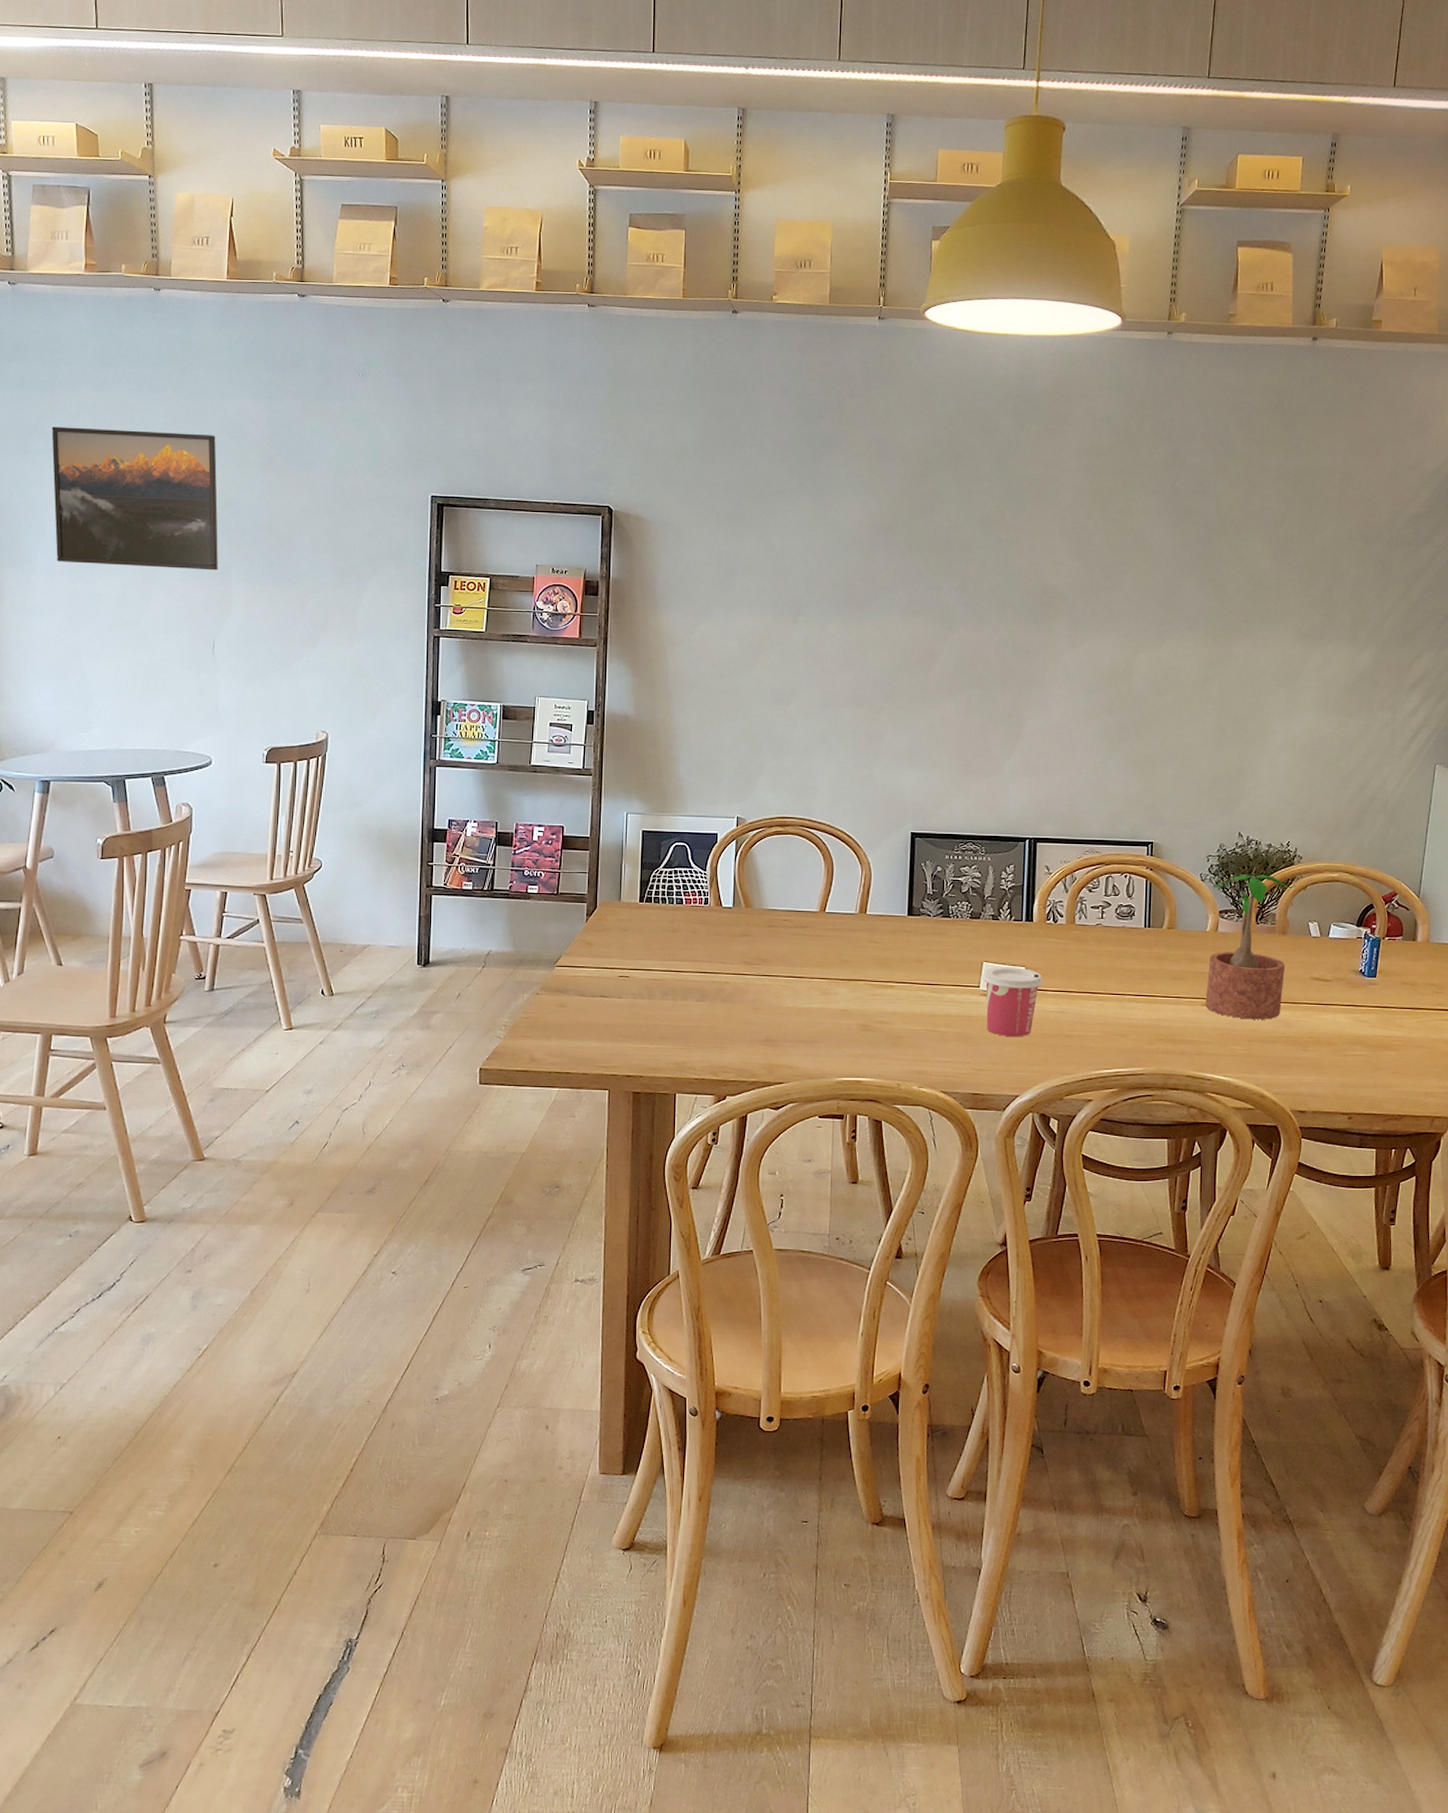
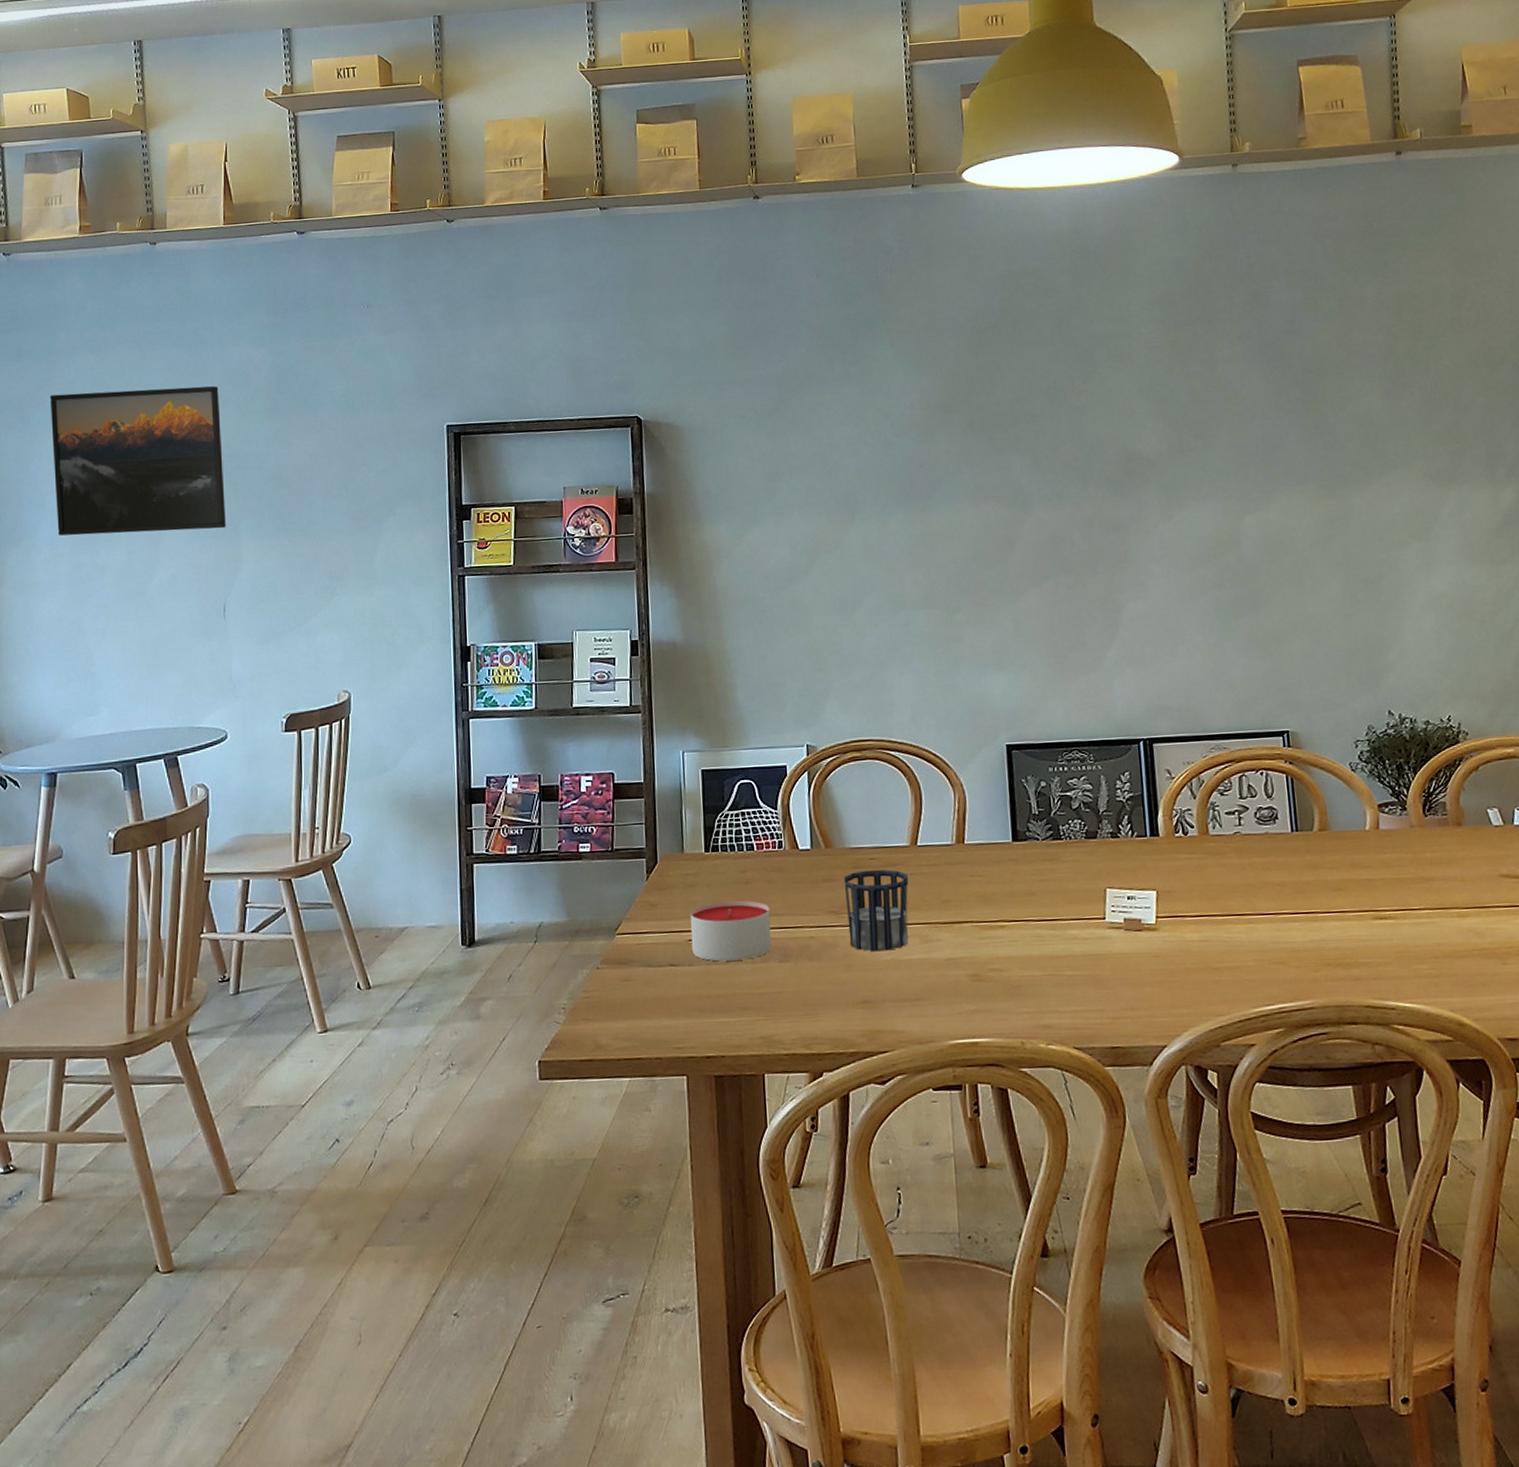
candle: none [621,945,692,997] -> present [690,900,772,962]
cup: none [759,929,815,999] -> present [843,869,909,952]
cup: present [982,967,1044,1037] -> none [1107,891,1180,976]
potted plant: present [1205,874,1297,1019] -> none [1363,757,1469,932]

